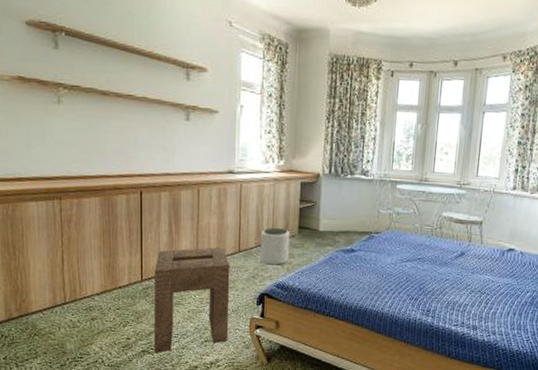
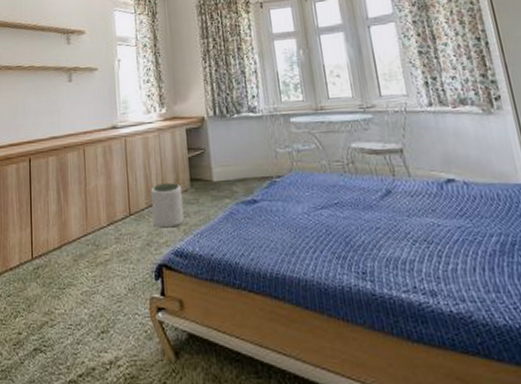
stool: present [153,246,230,354] -> none [45,211,127,352]

